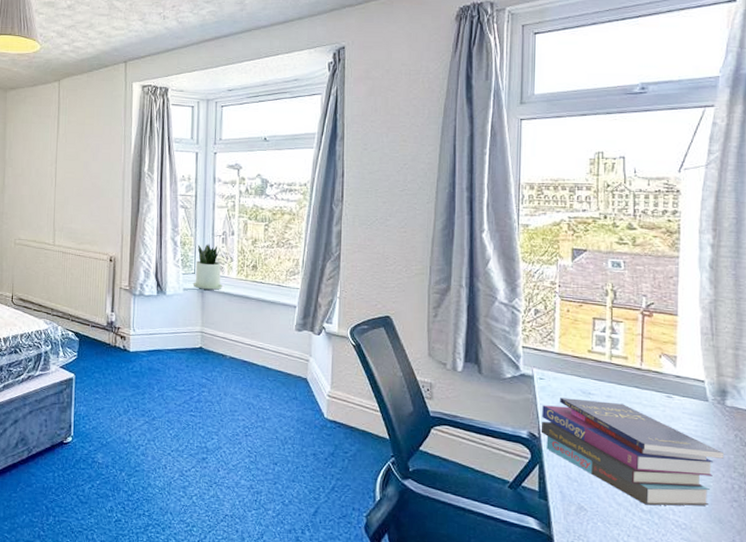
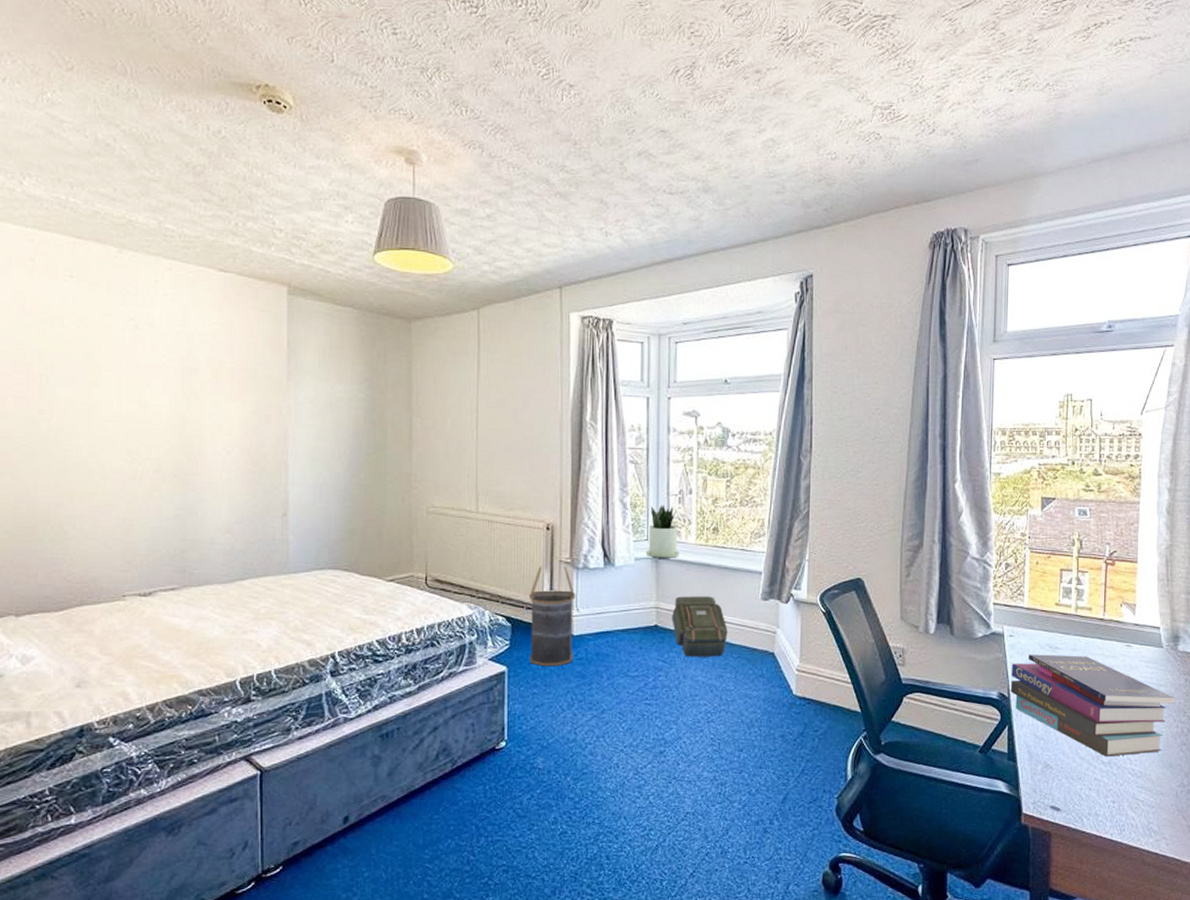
basket: none [93,291,133,377] -> present [528,566,576,667]
backpack: none [215,323,265,379] -> present [672,596,728,657]

